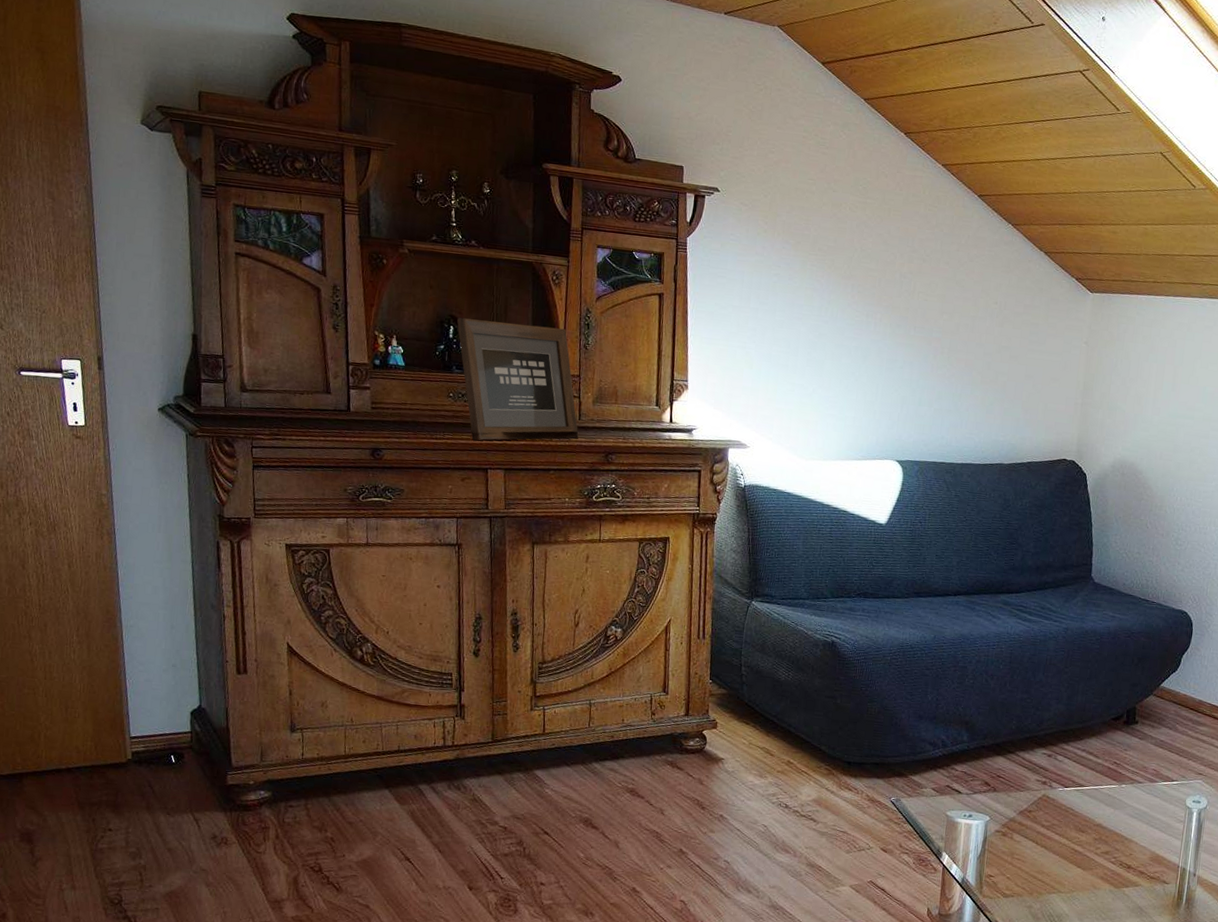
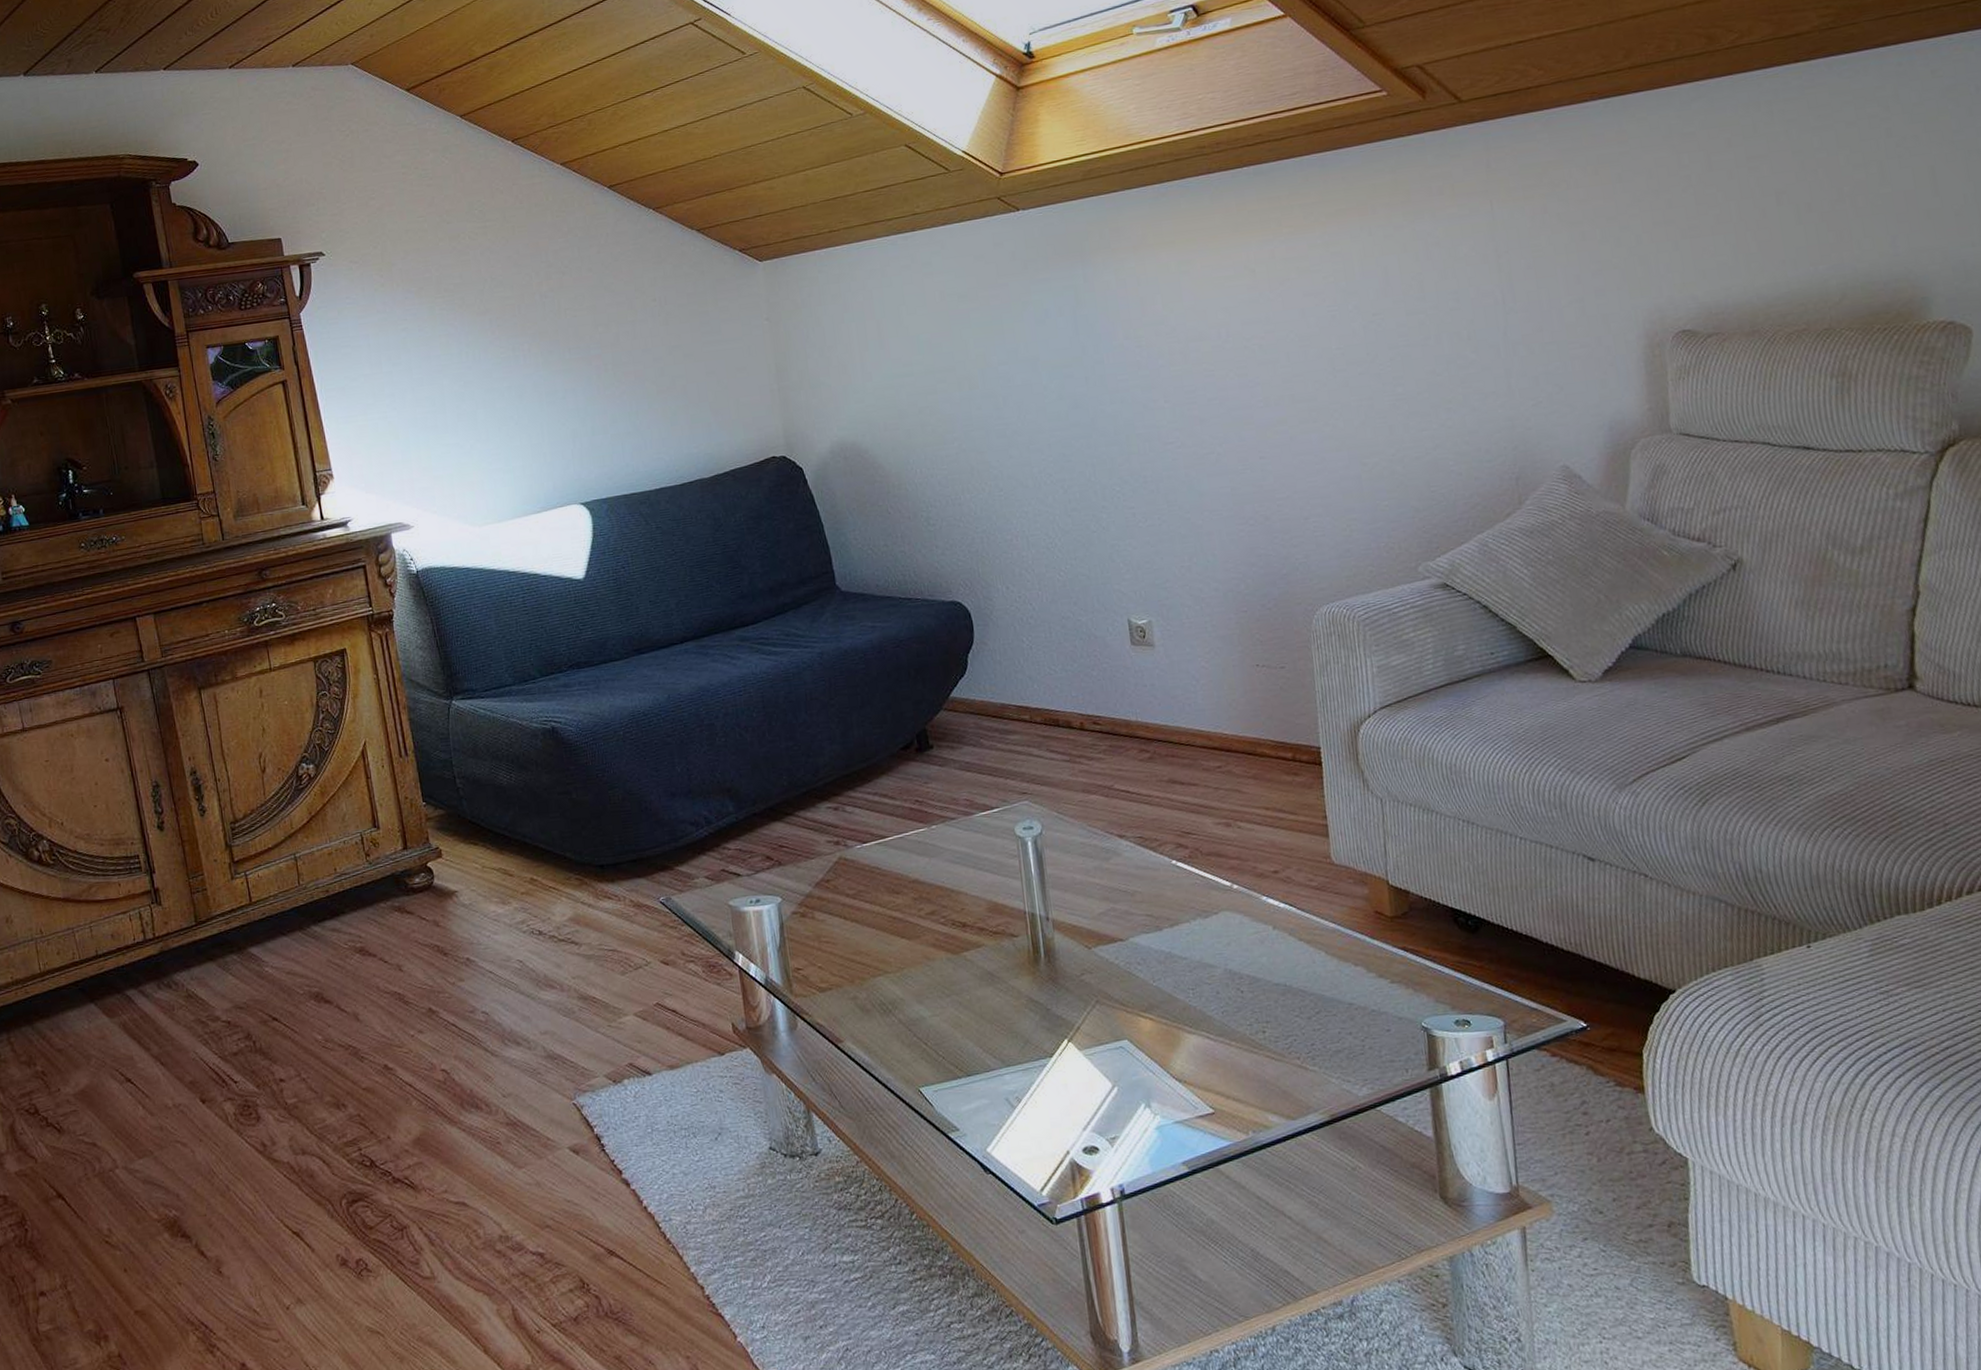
picture frame: present [457,318,579,441] -> none [75,444,226,589]

